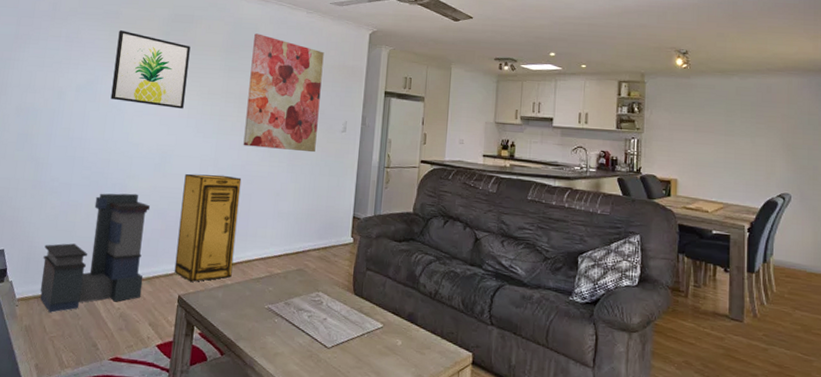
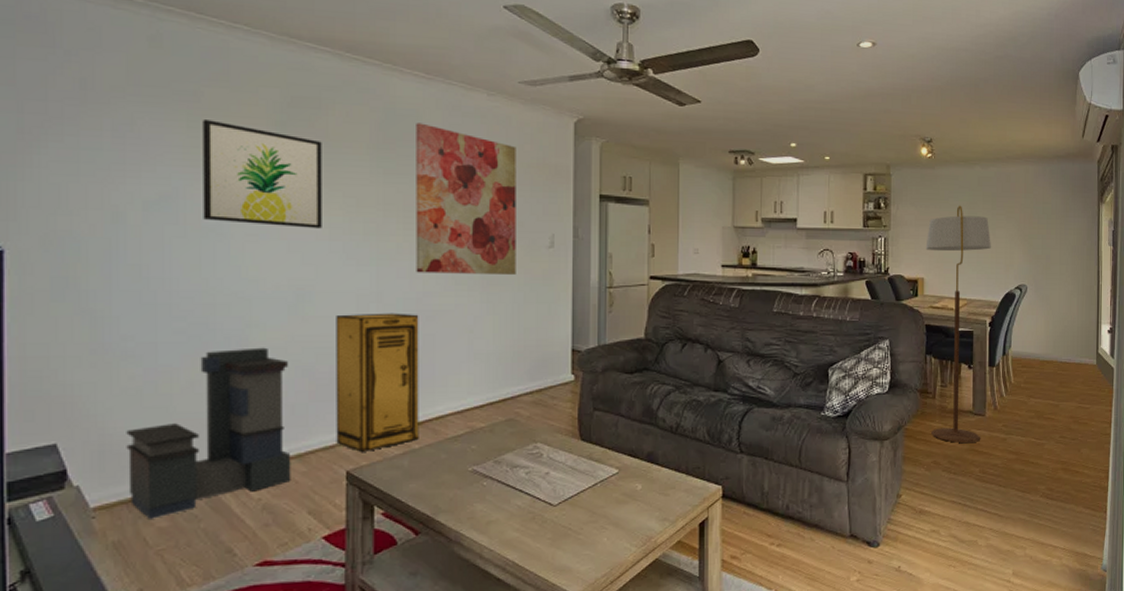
floor lamp: none [679,113,750,348] -> present [925,205,991,443]

